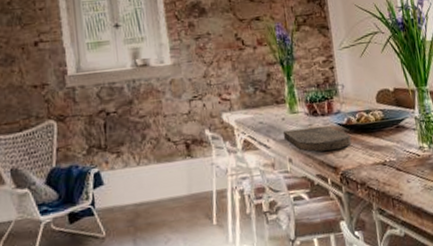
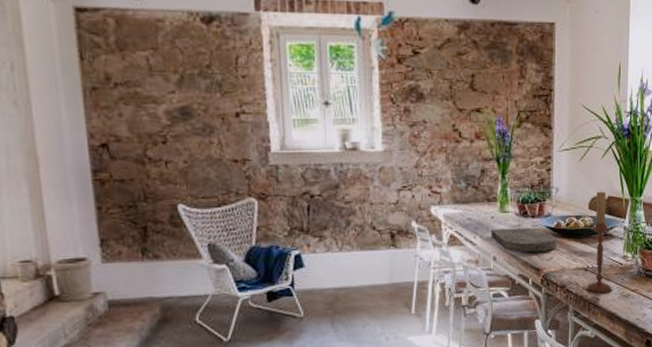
candlestick: none [381,81,415,188] -> present [585,189,613,294]

